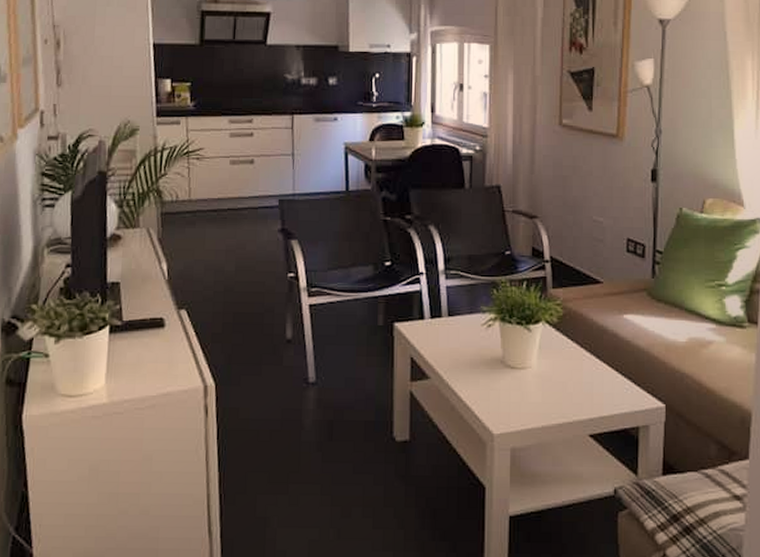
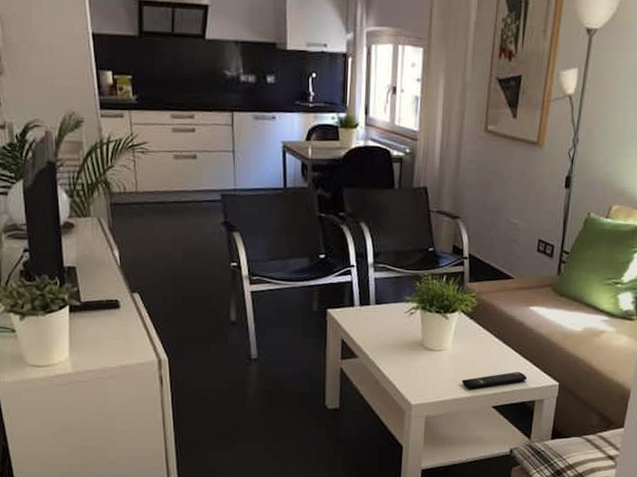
remote control: none [551,391,627,414] -> present [461,371,527,389]

